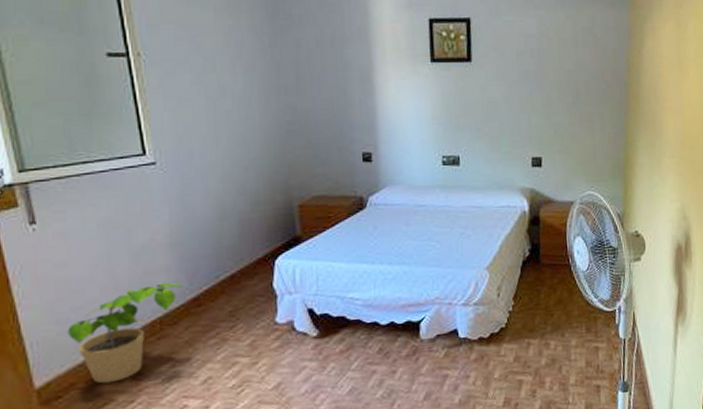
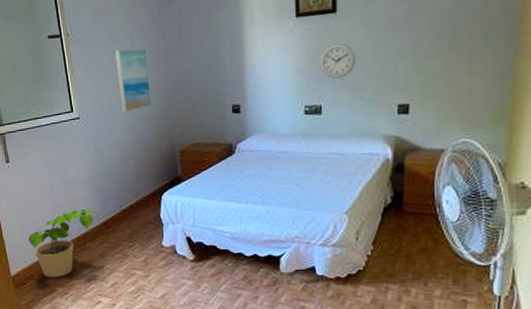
wall art: none [210,79,261,158] -> present [115,48,151,113]
wall clock: none [456,94,492,129] -> present [320,44,356,79]

